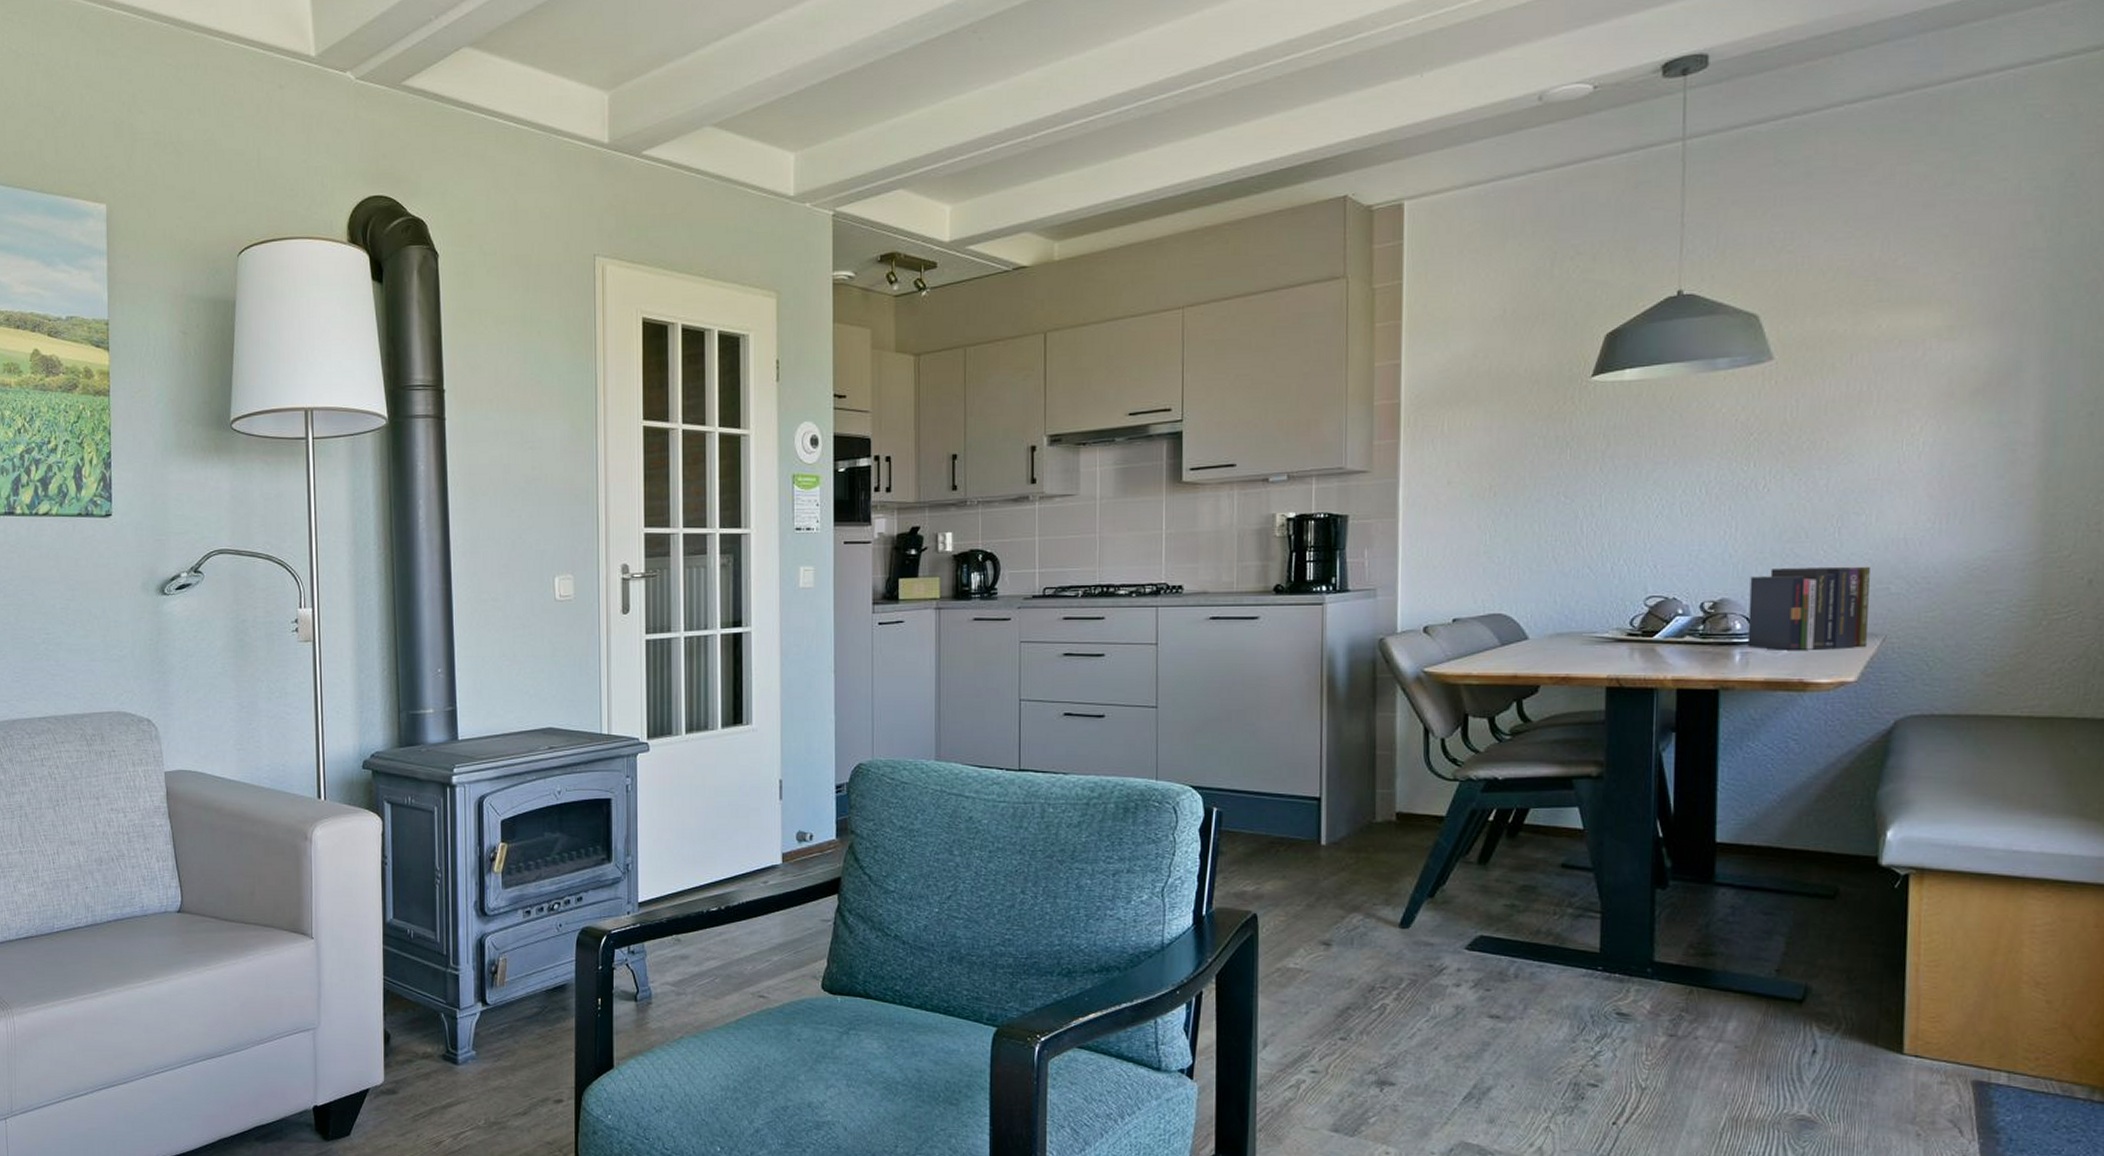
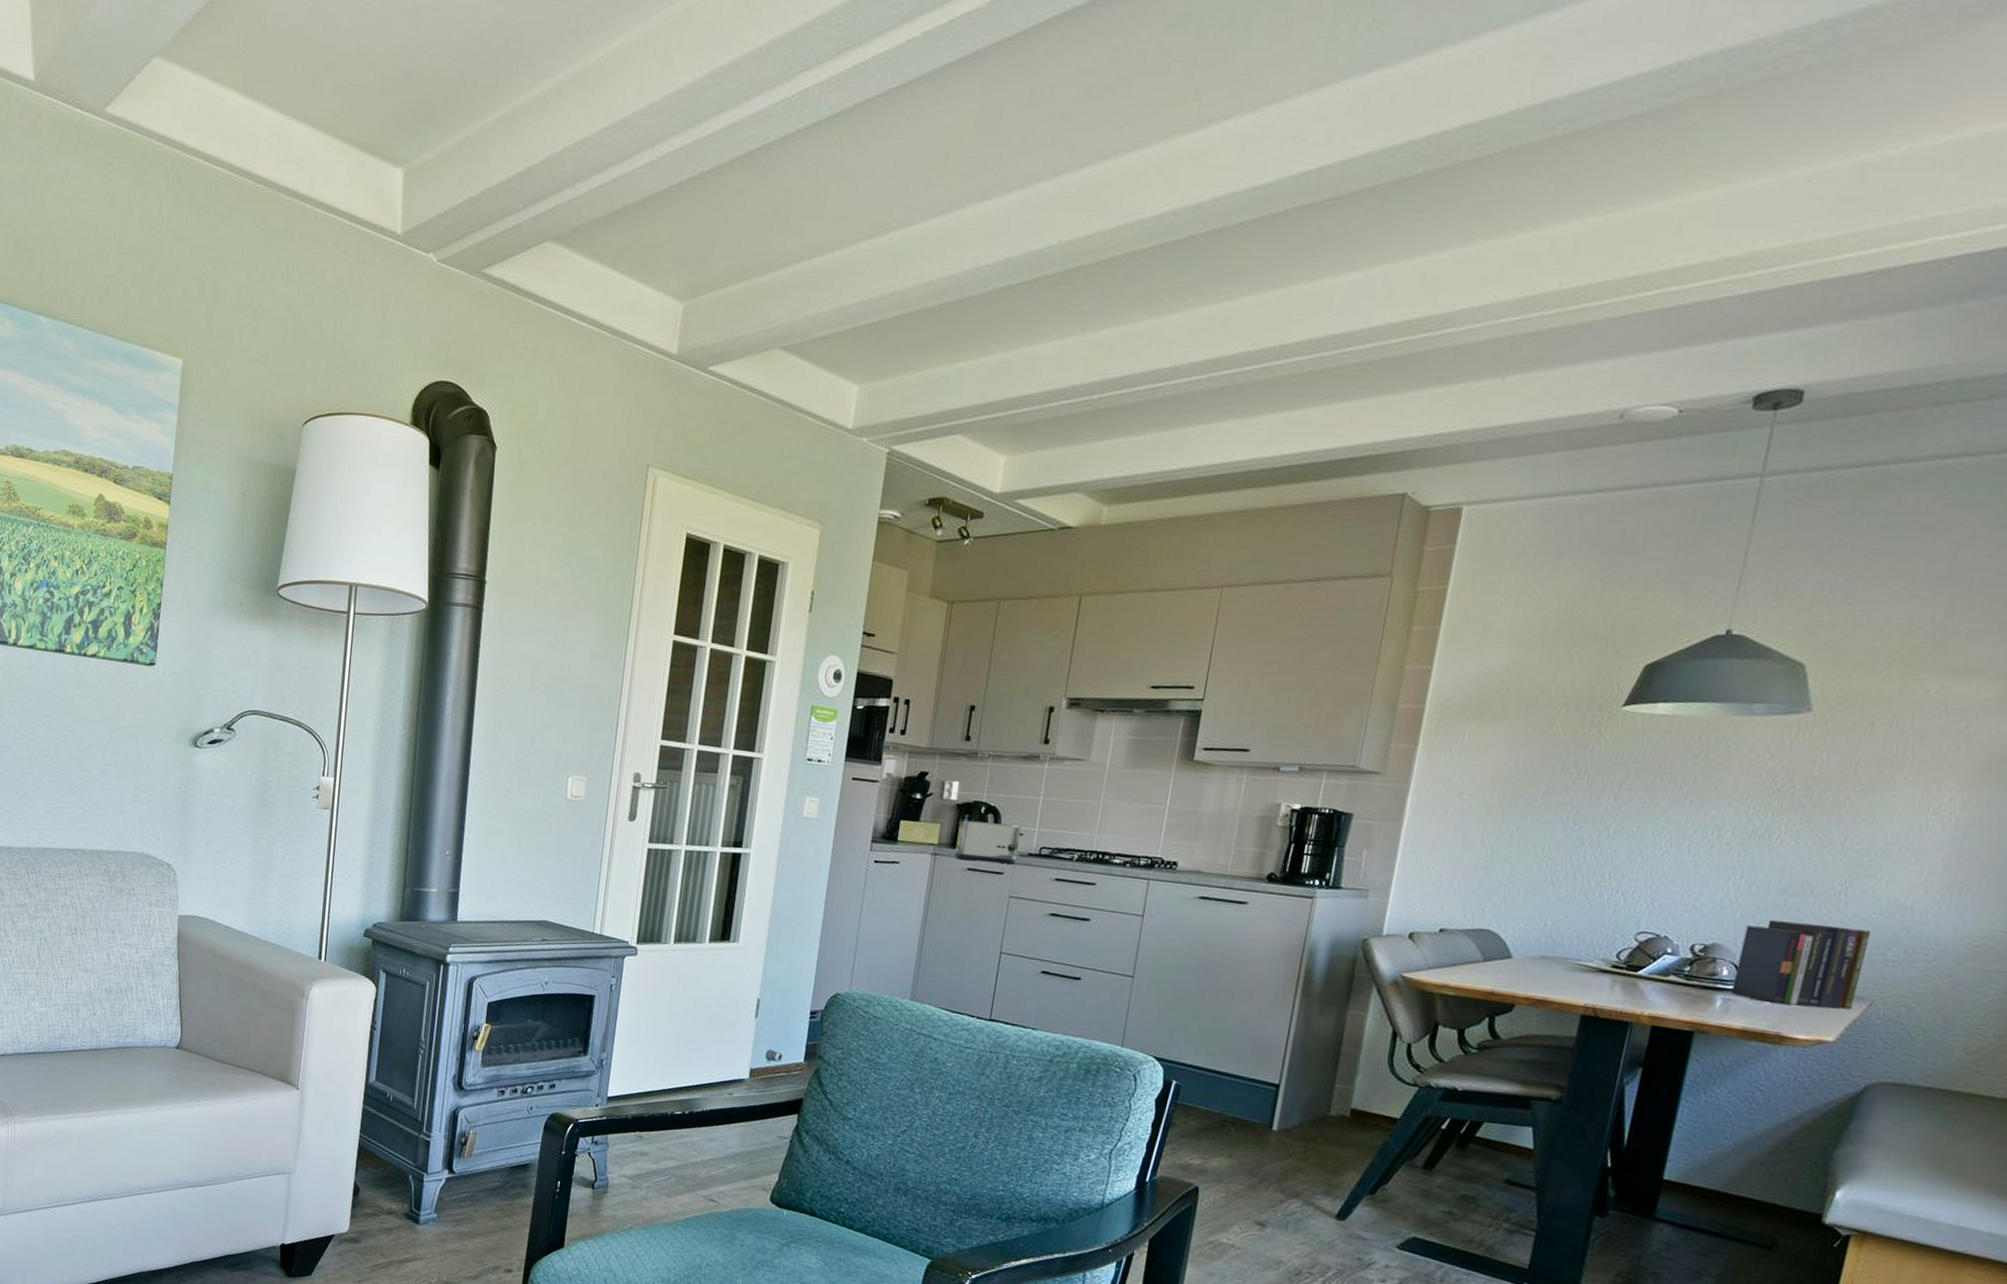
toaster: none [958,569,1025,611] -> present [954,820,1024,866]

